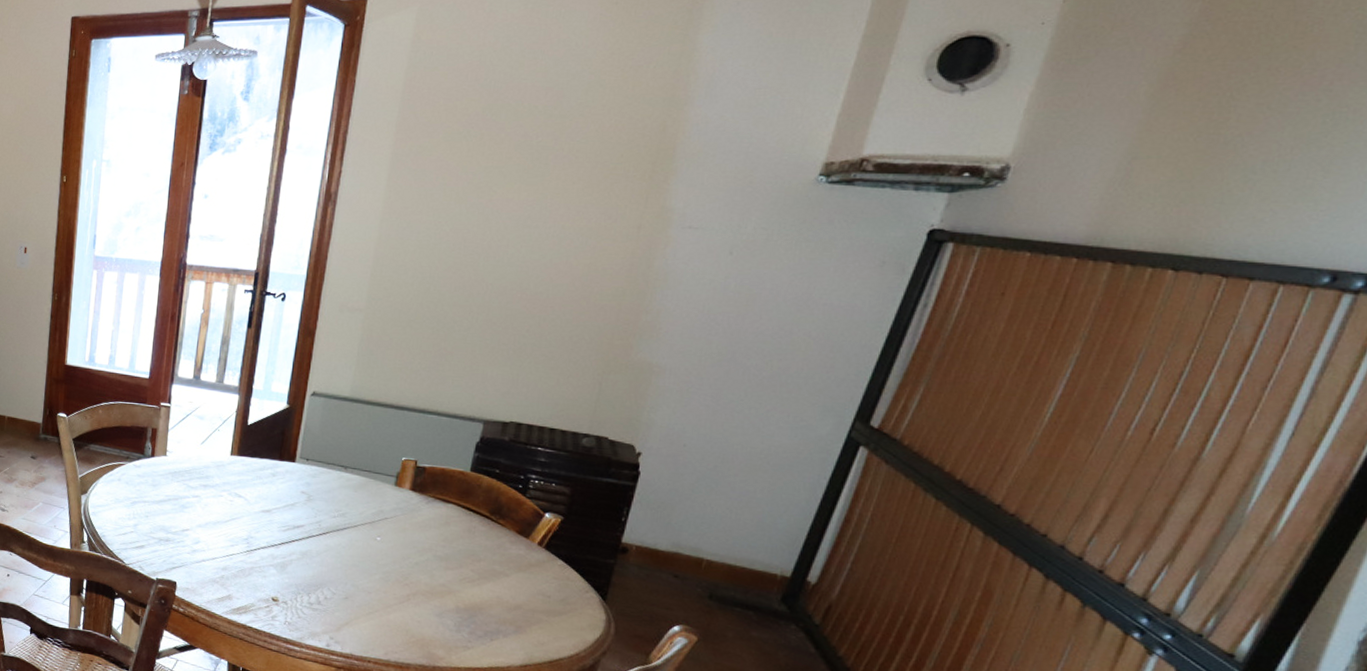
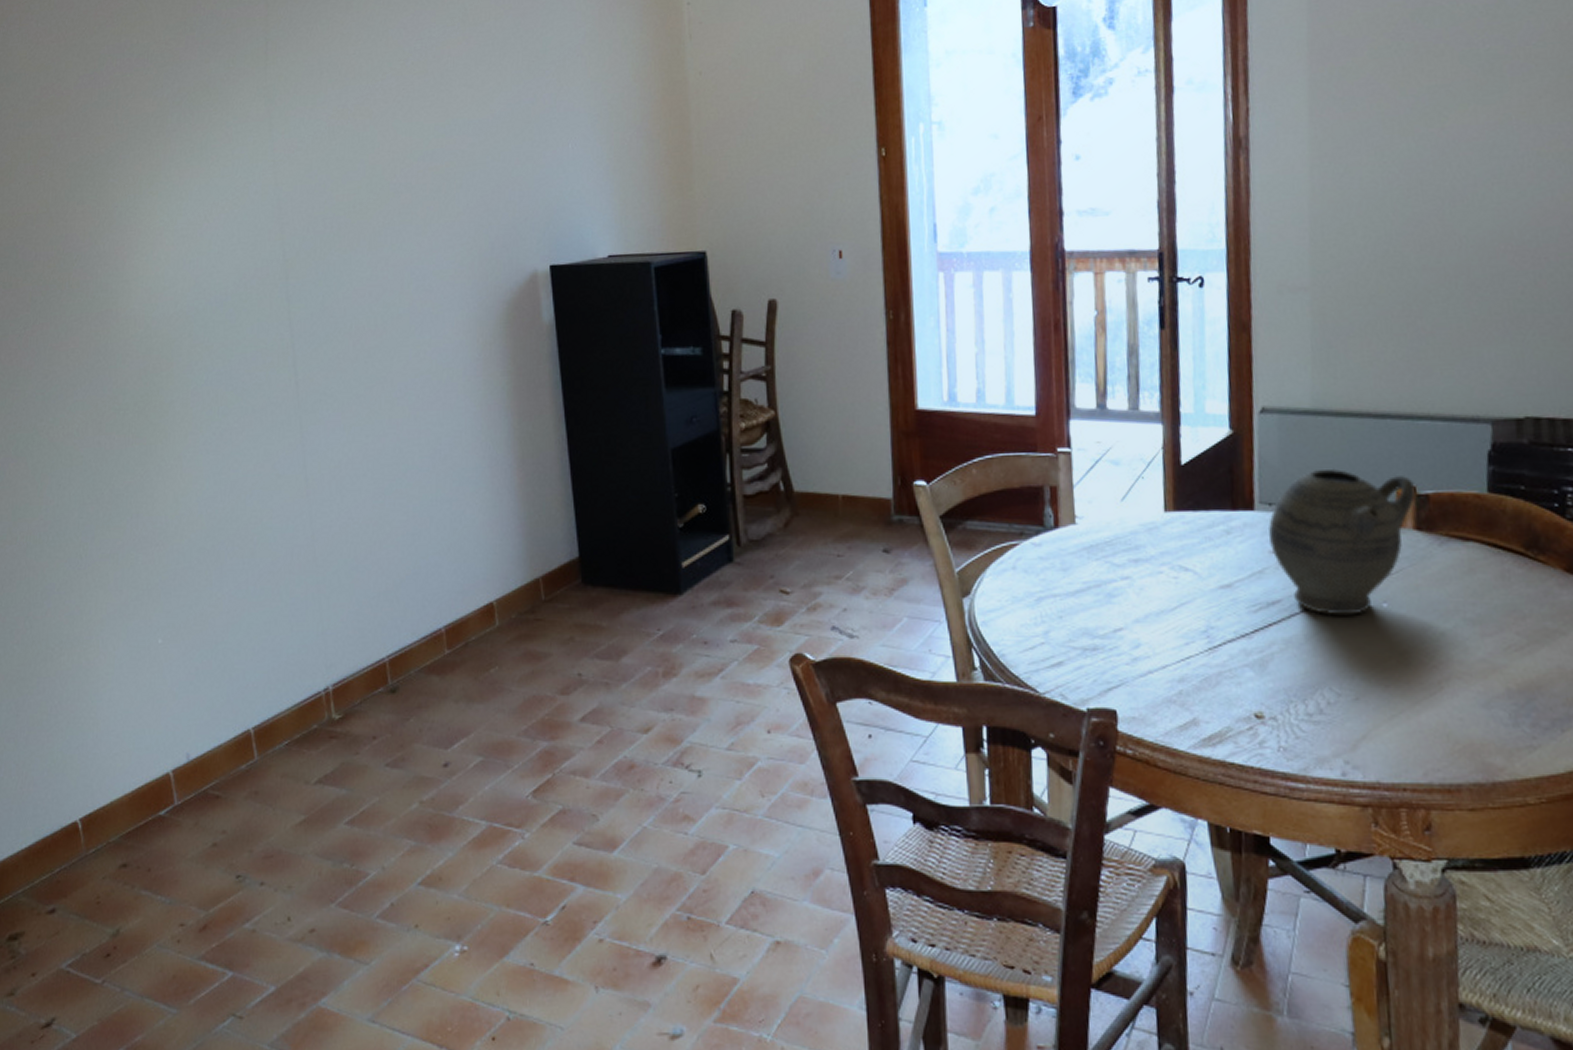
ceramic jug: none [302,440,417,542] -> present [1267,469,1415,616]

